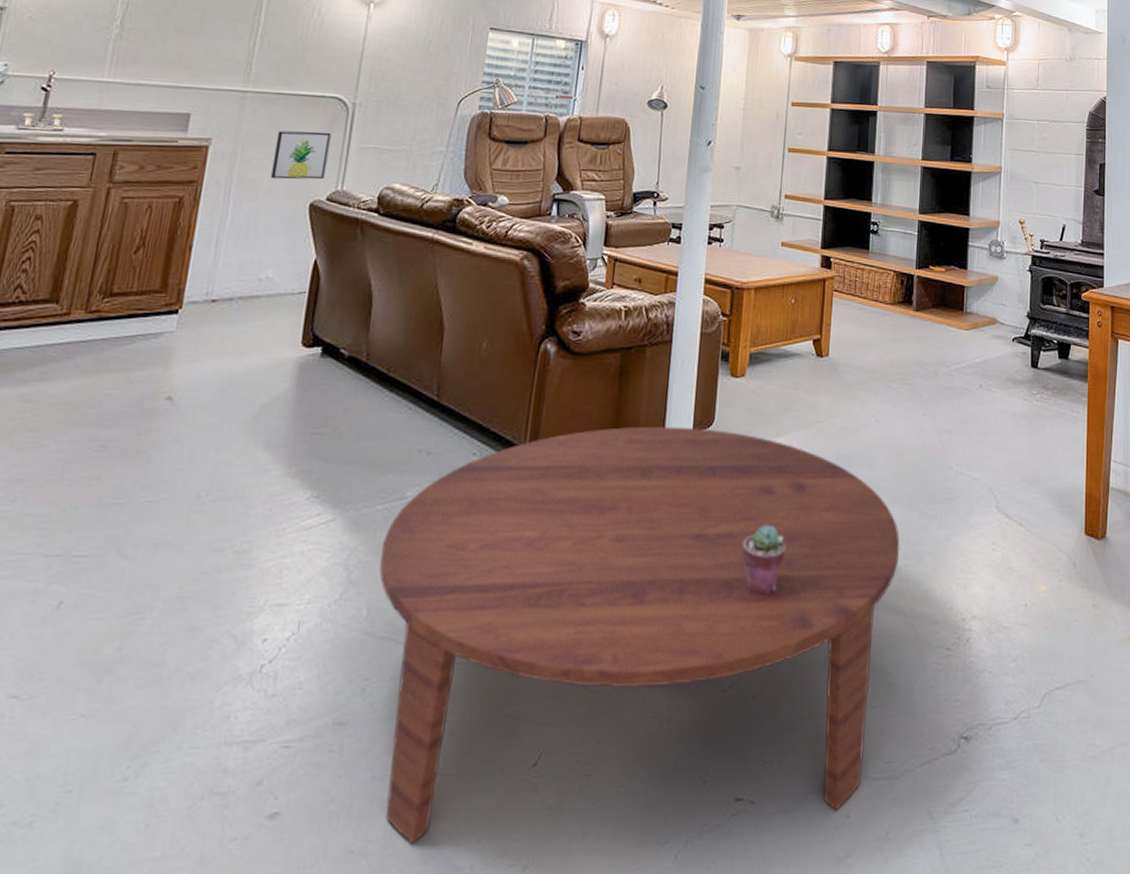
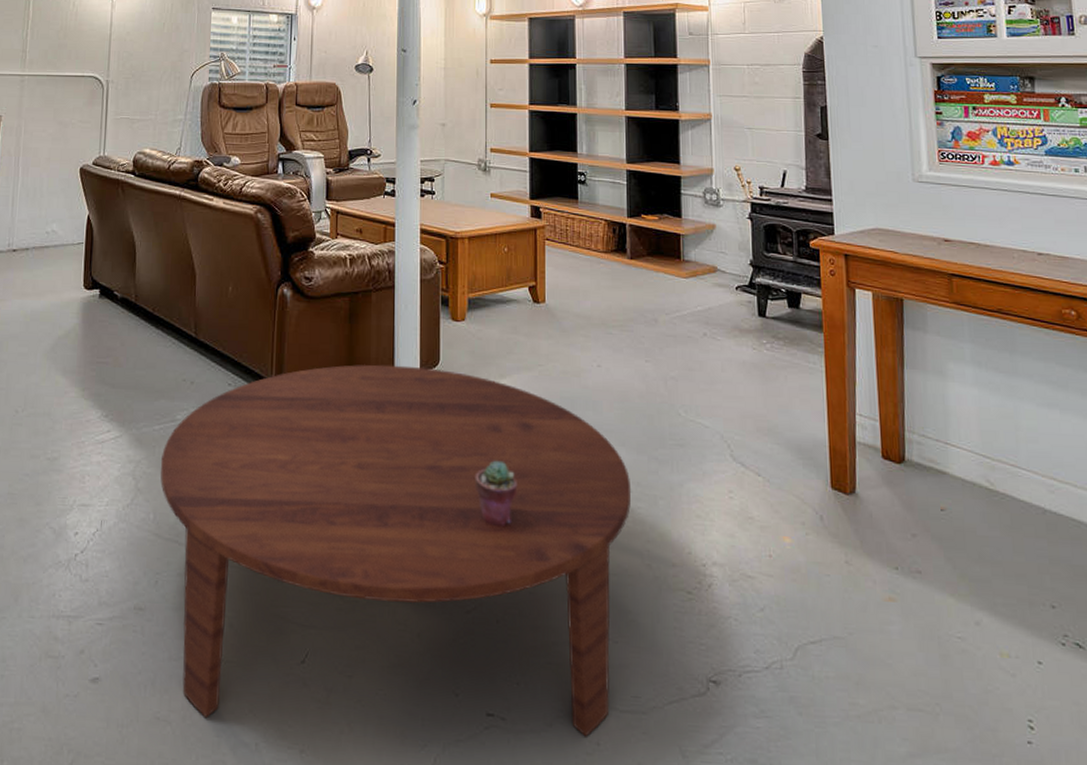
wall art: present [270,131,331,180] -> none [48,106,92,148]

